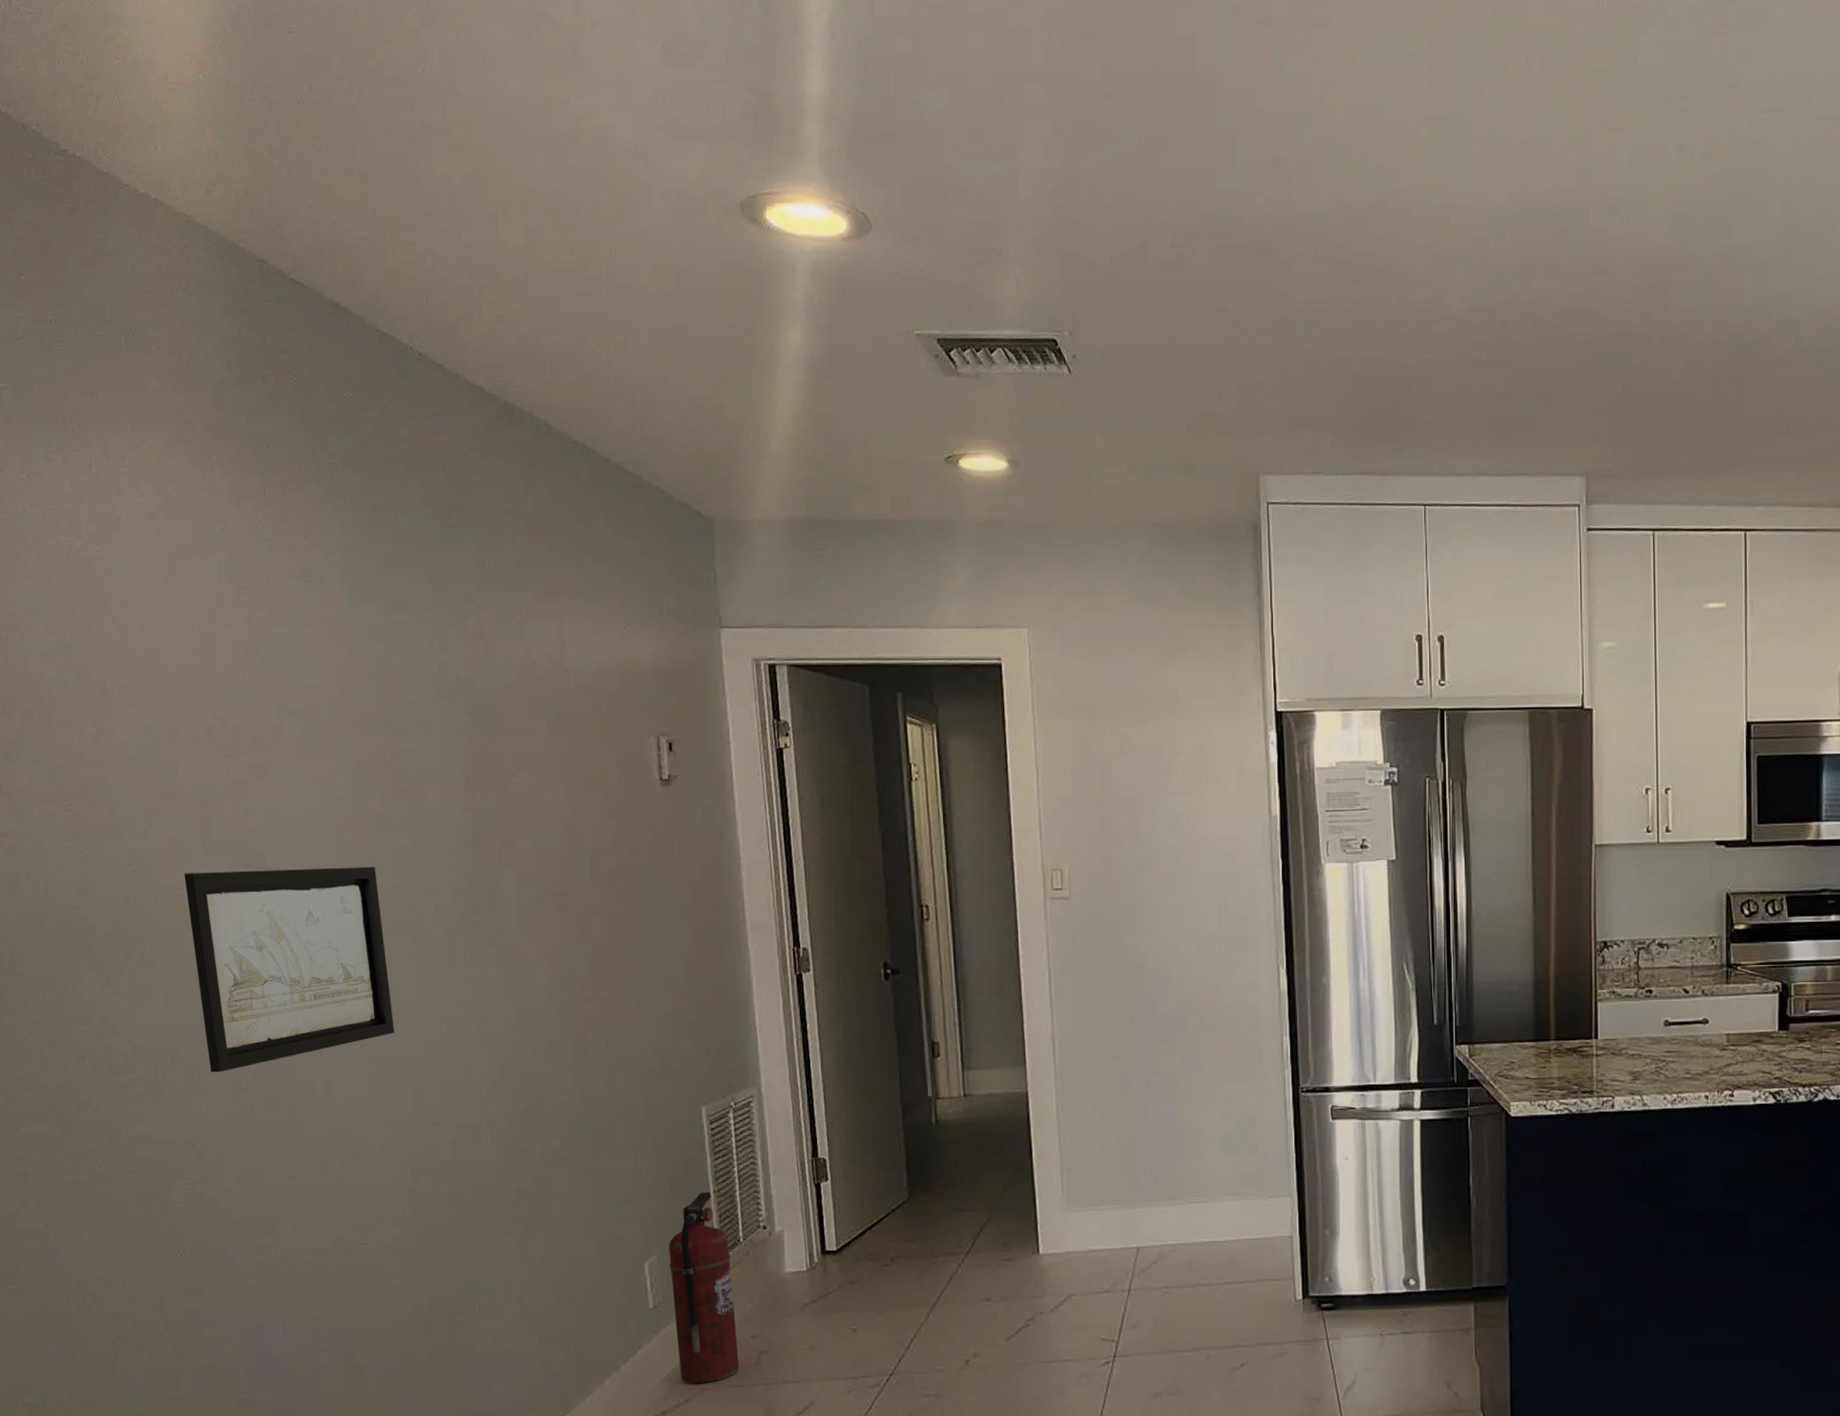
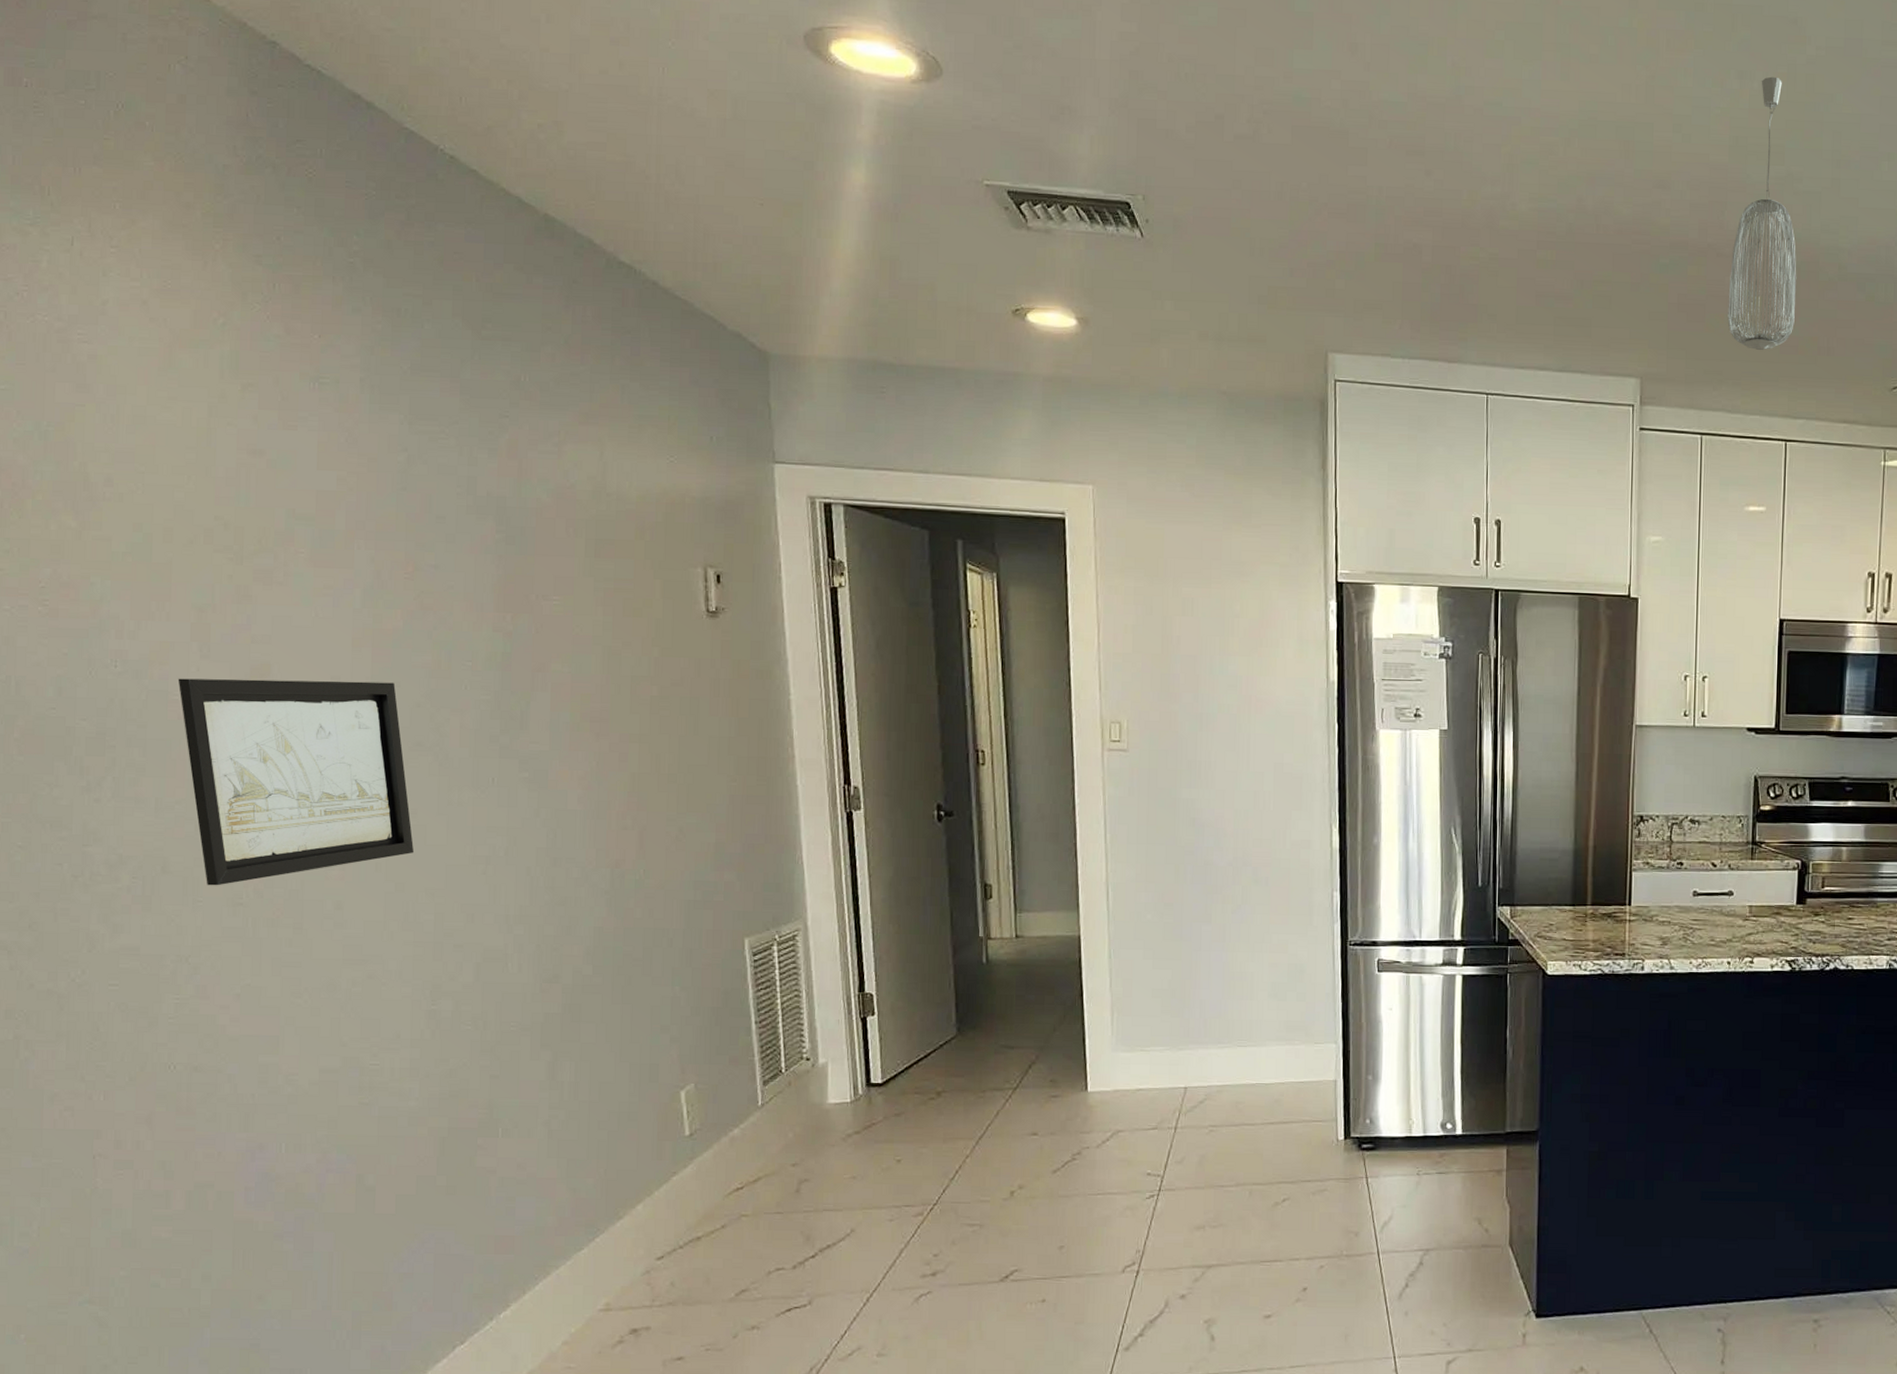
fire extinguisher: present [668,1191,740,1384] -> none [706,1022,779,1211]
pendant light: none [1676,146,1750,436] -> present [1728,76,1797,350]

